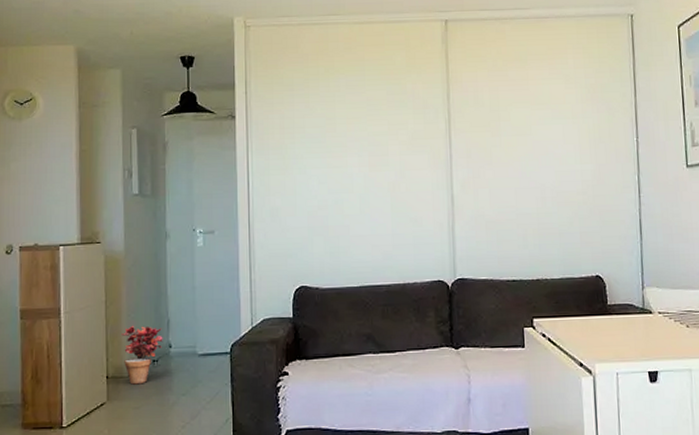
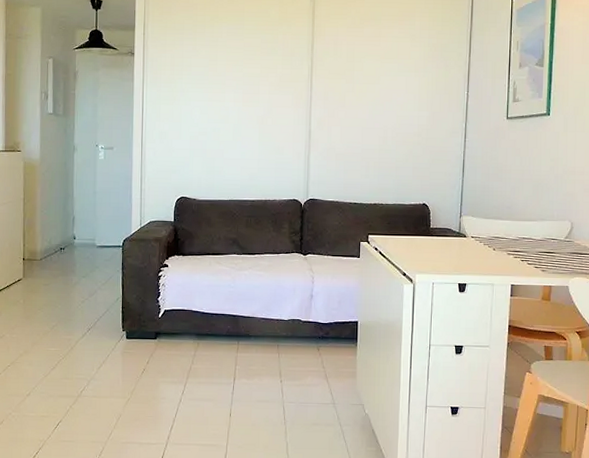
potted plant: present [121,325,163,385] -> none [36,219,69,267]

